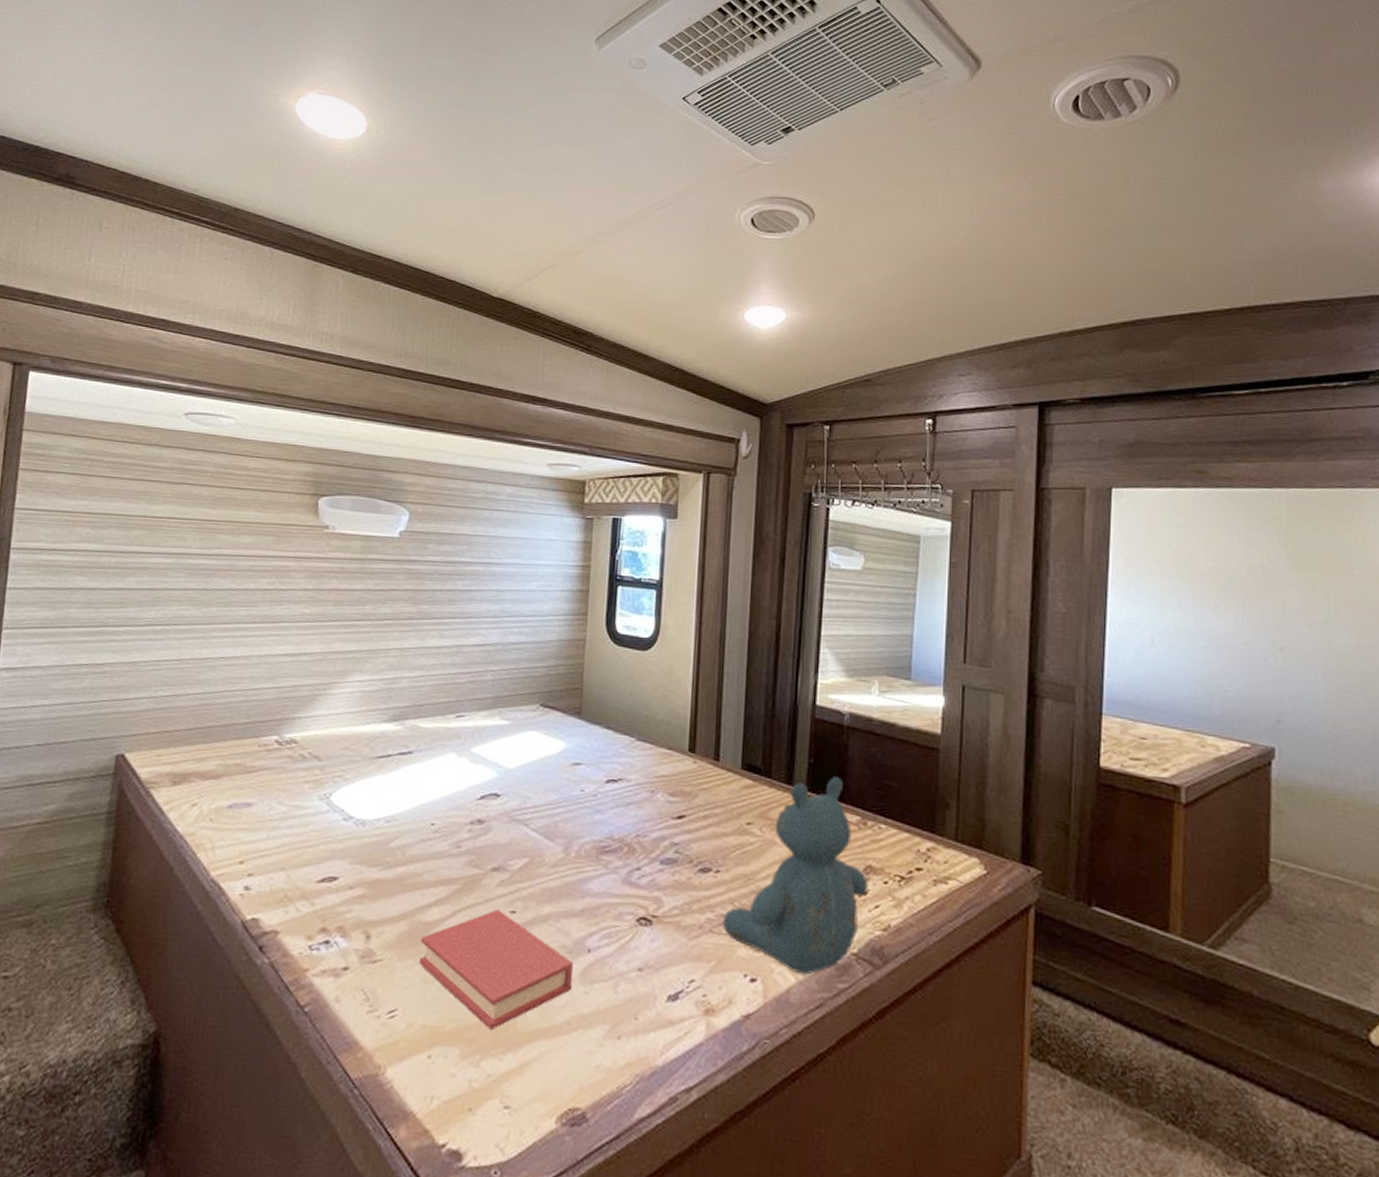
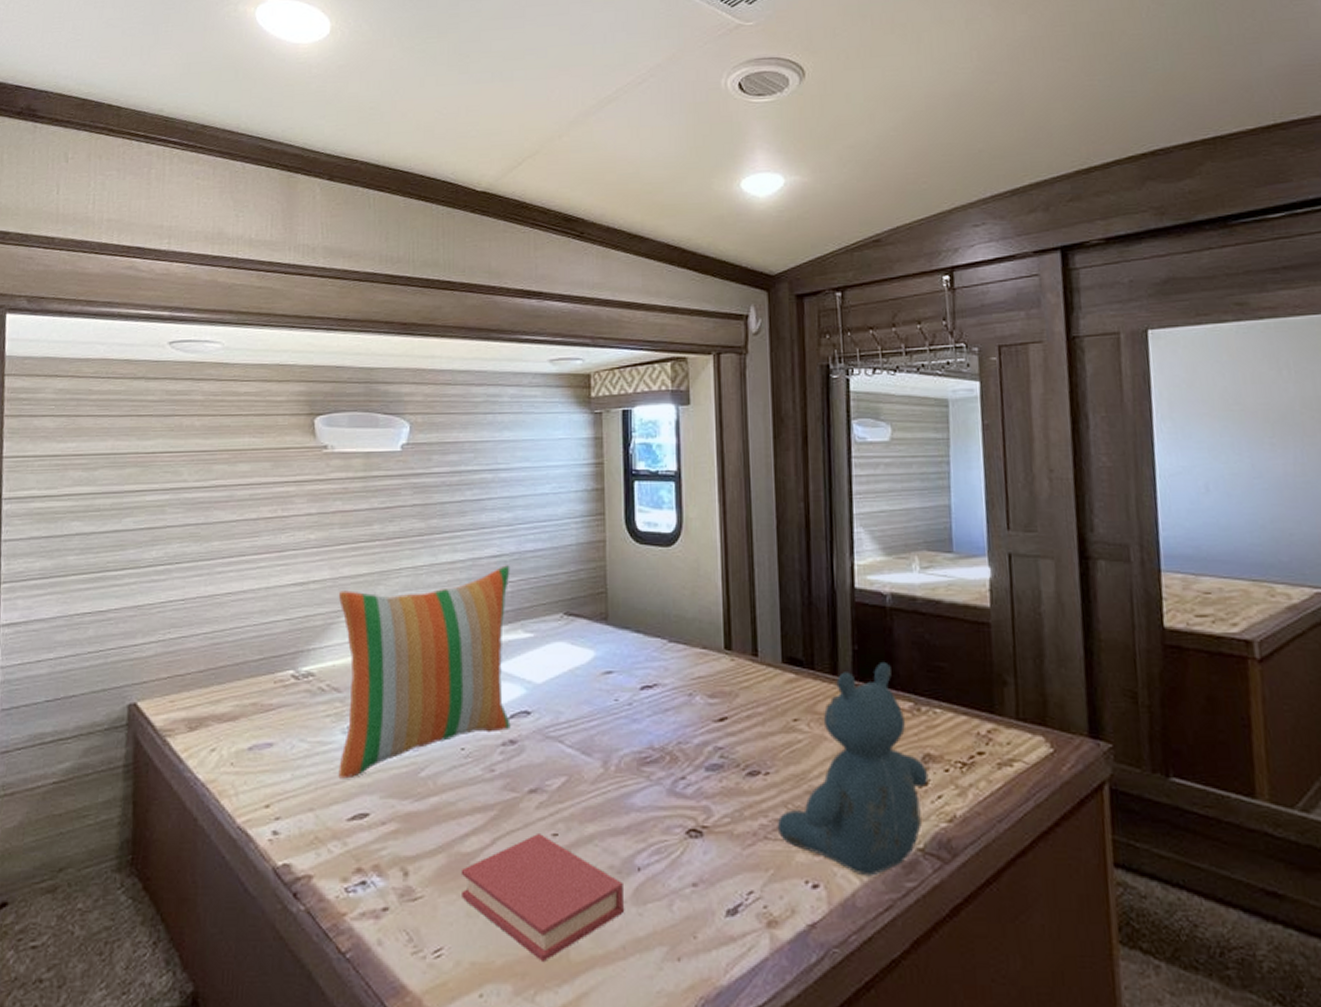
pillow: none [312,654,493,843] -> present [338,565,511,779]

